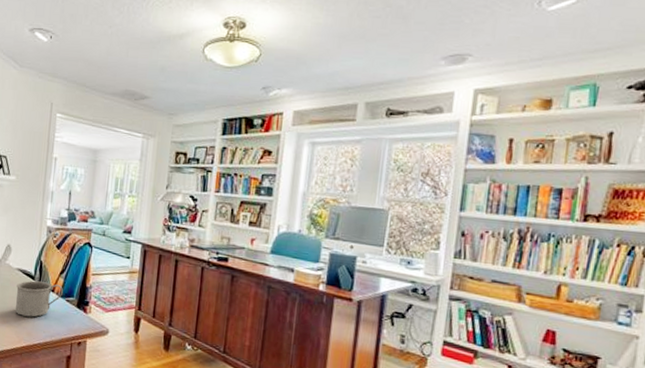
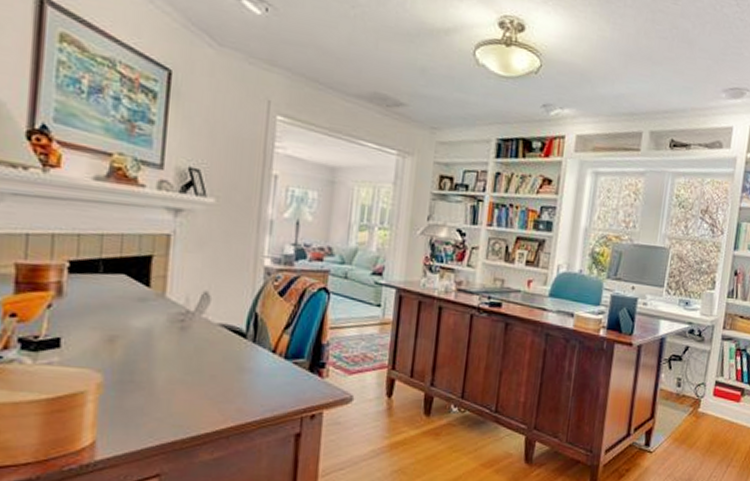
mug: present [14,280,63,317] -> none [217,339,289,388]

